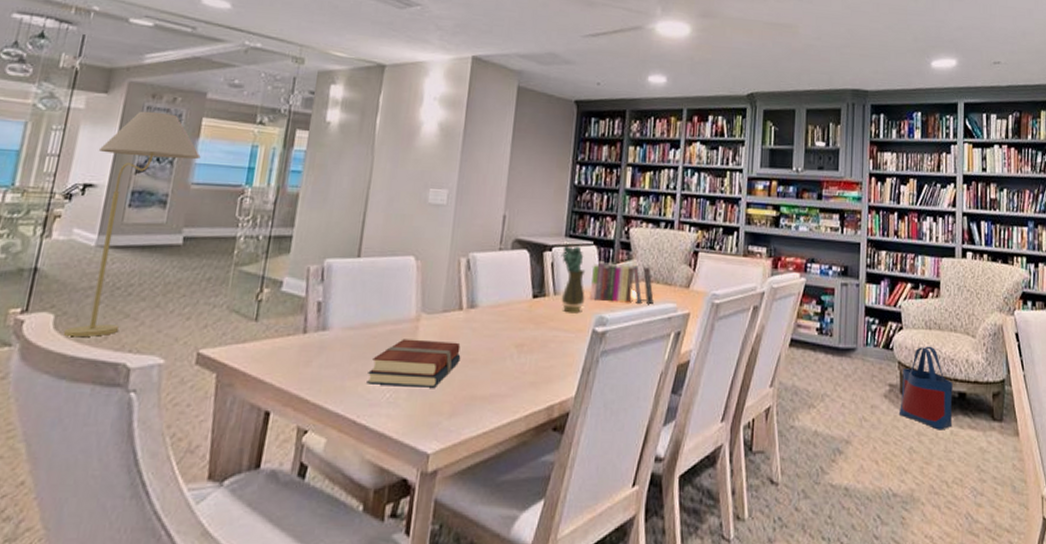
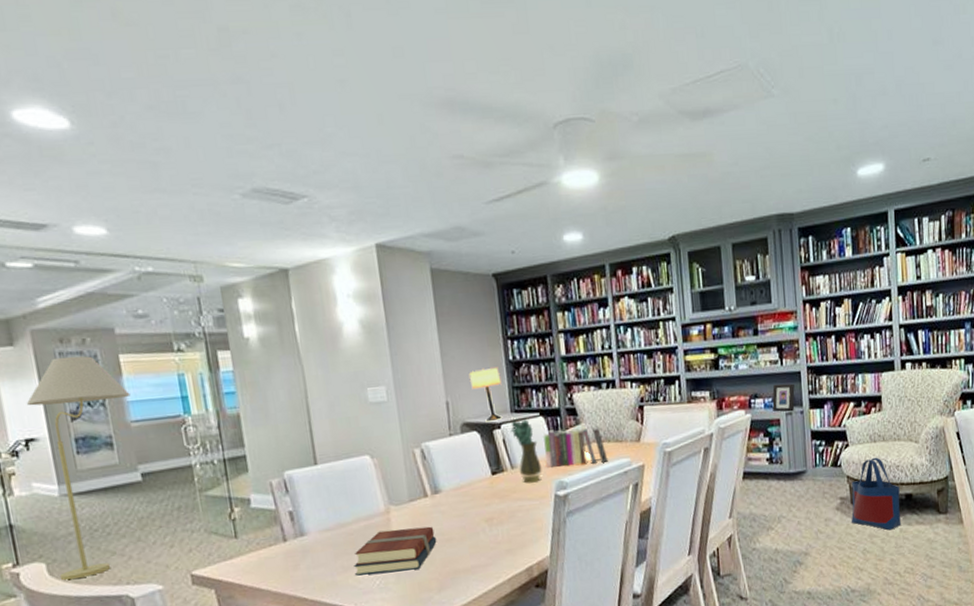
table lamp: none [532,189,562,242] -> present [470,368,502,421]
picture frame: none [828,251,853,283] -> present [772,383,795,412]

